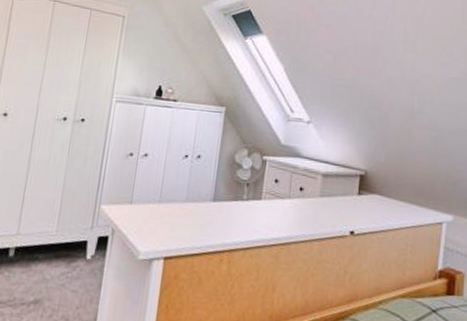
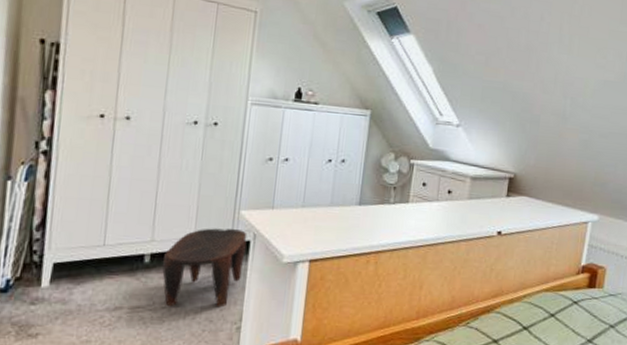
stool: none [24,222,106,306] -> present [162,228,247,308]

